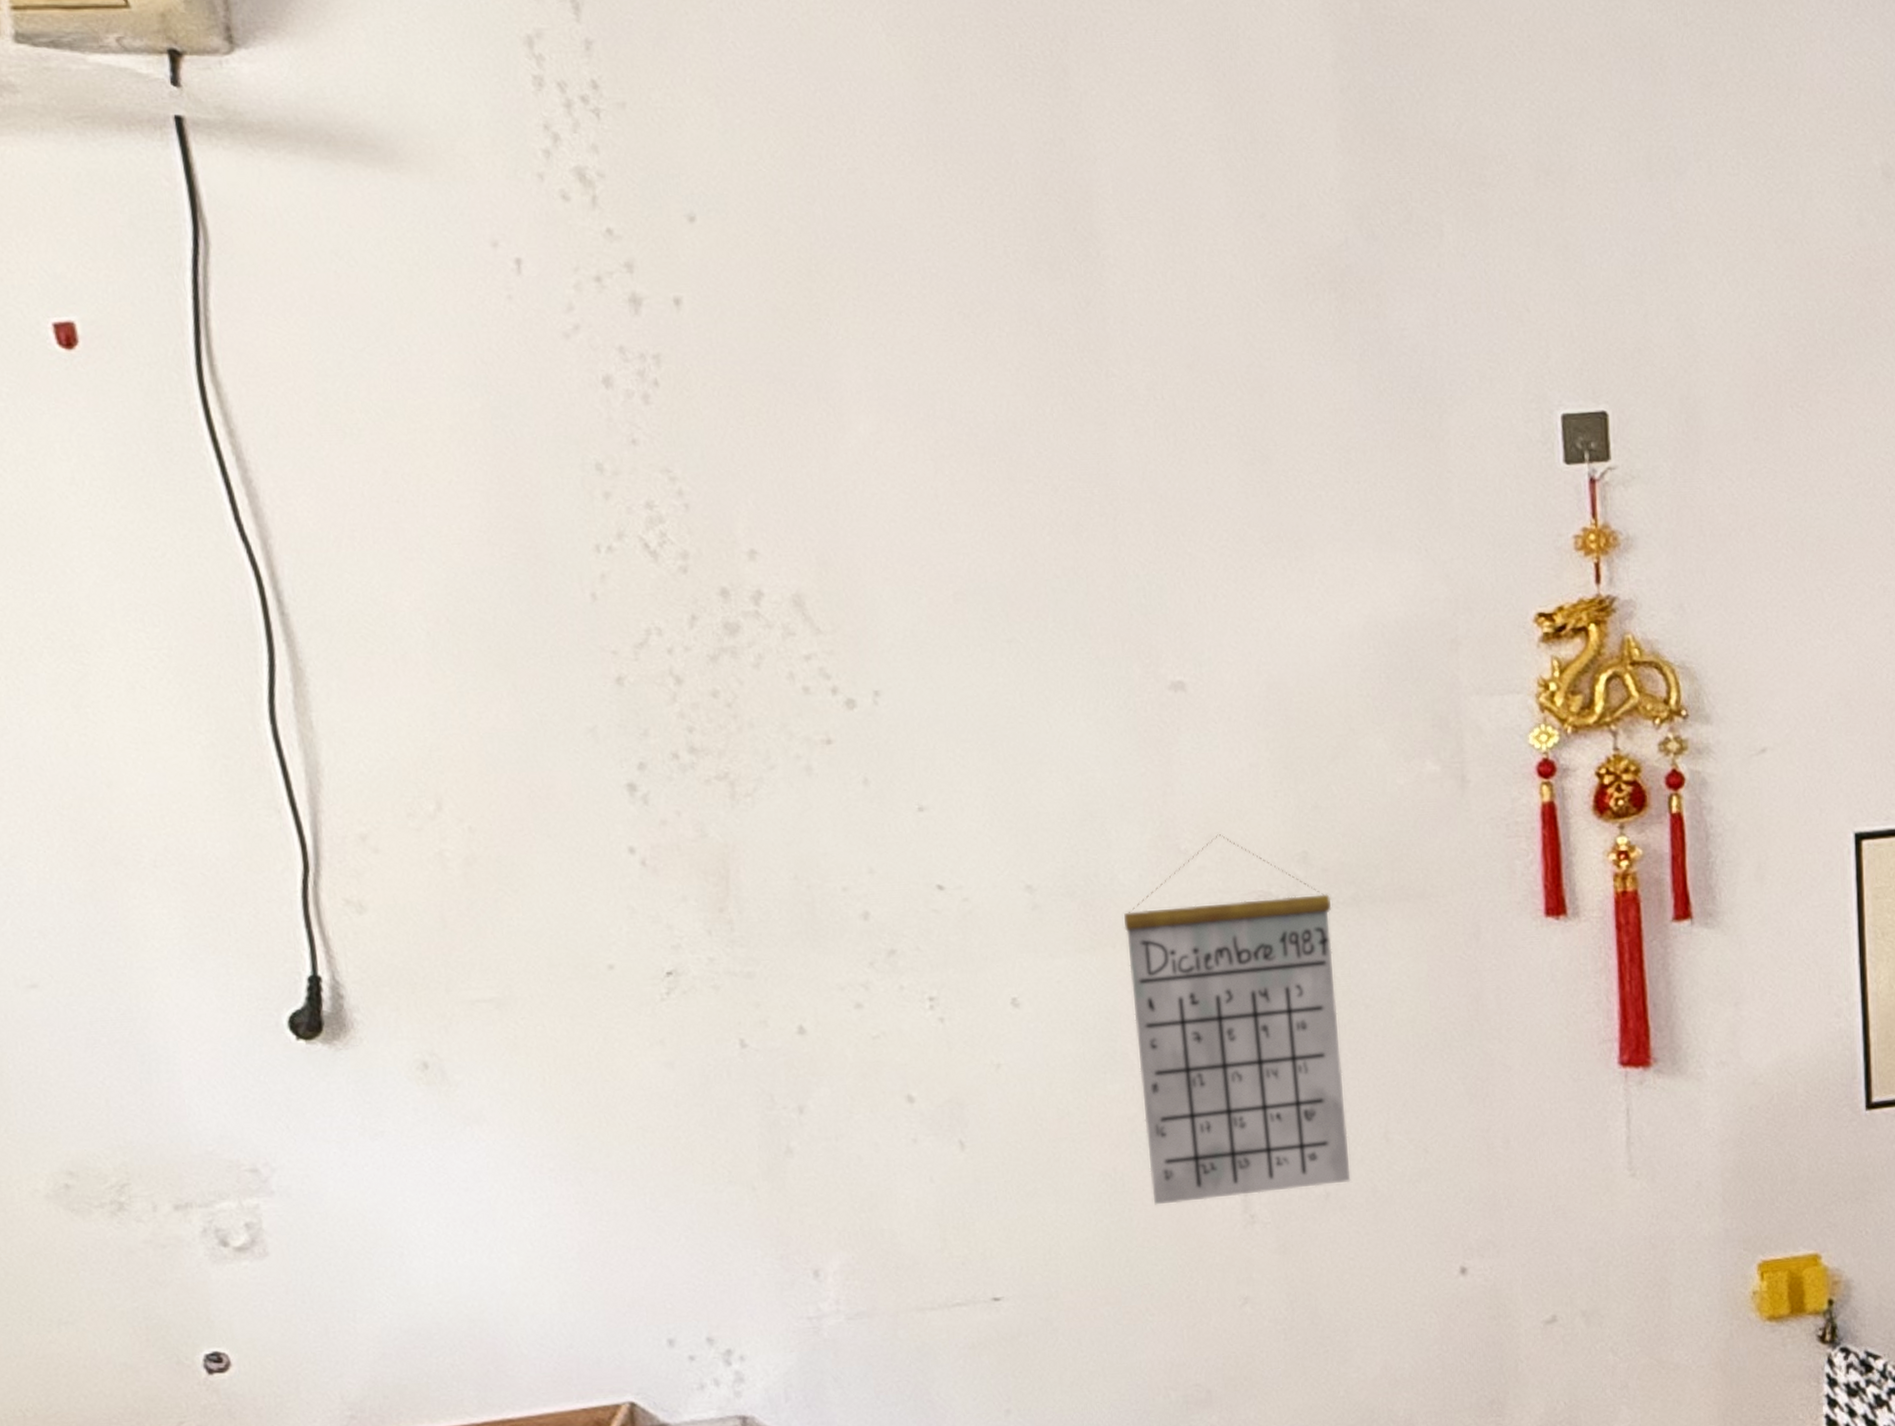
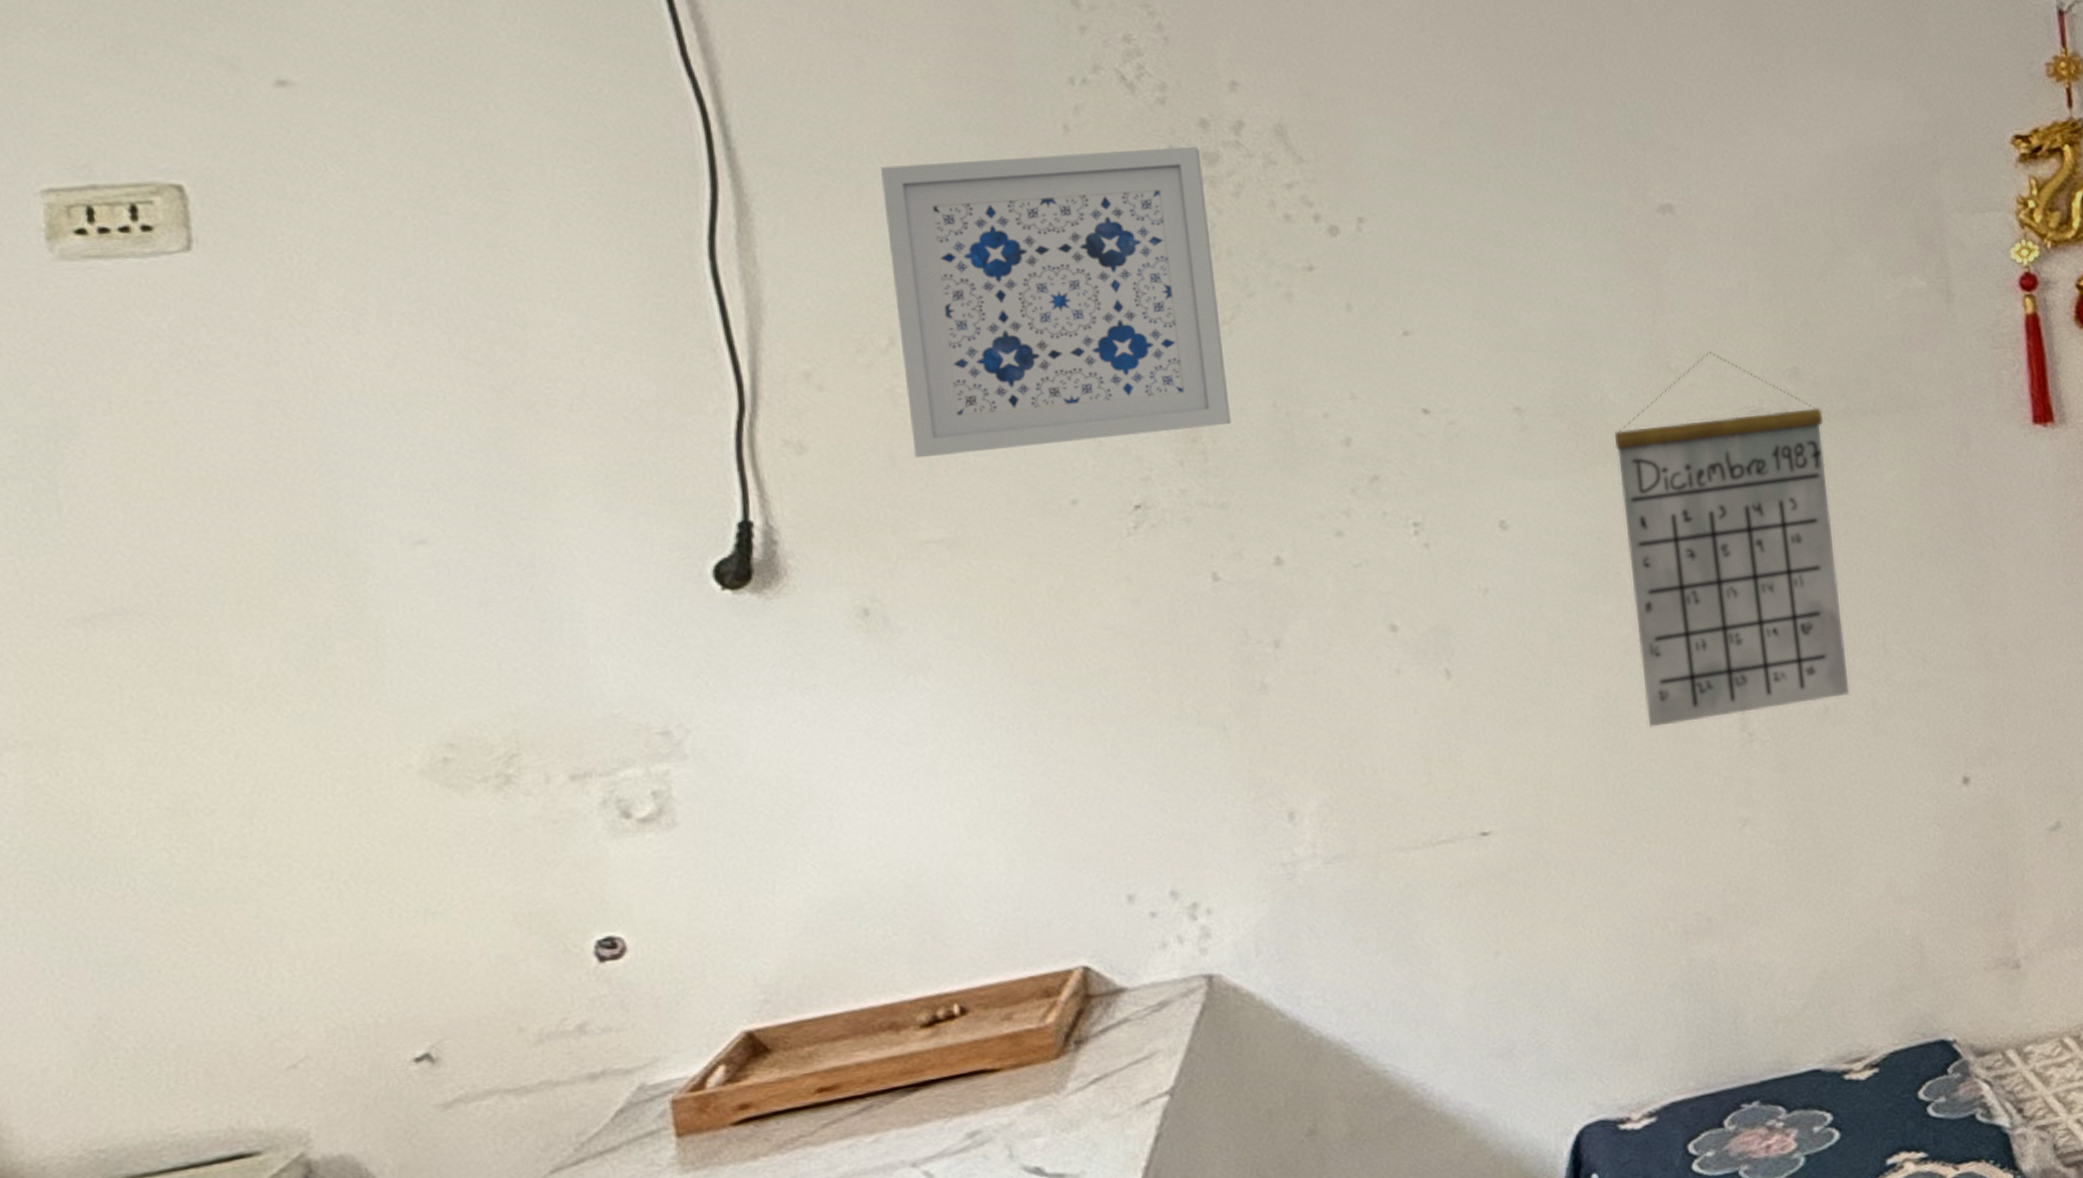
wall art: none [422,615,755,921] -> present [881,146,1231,459]

